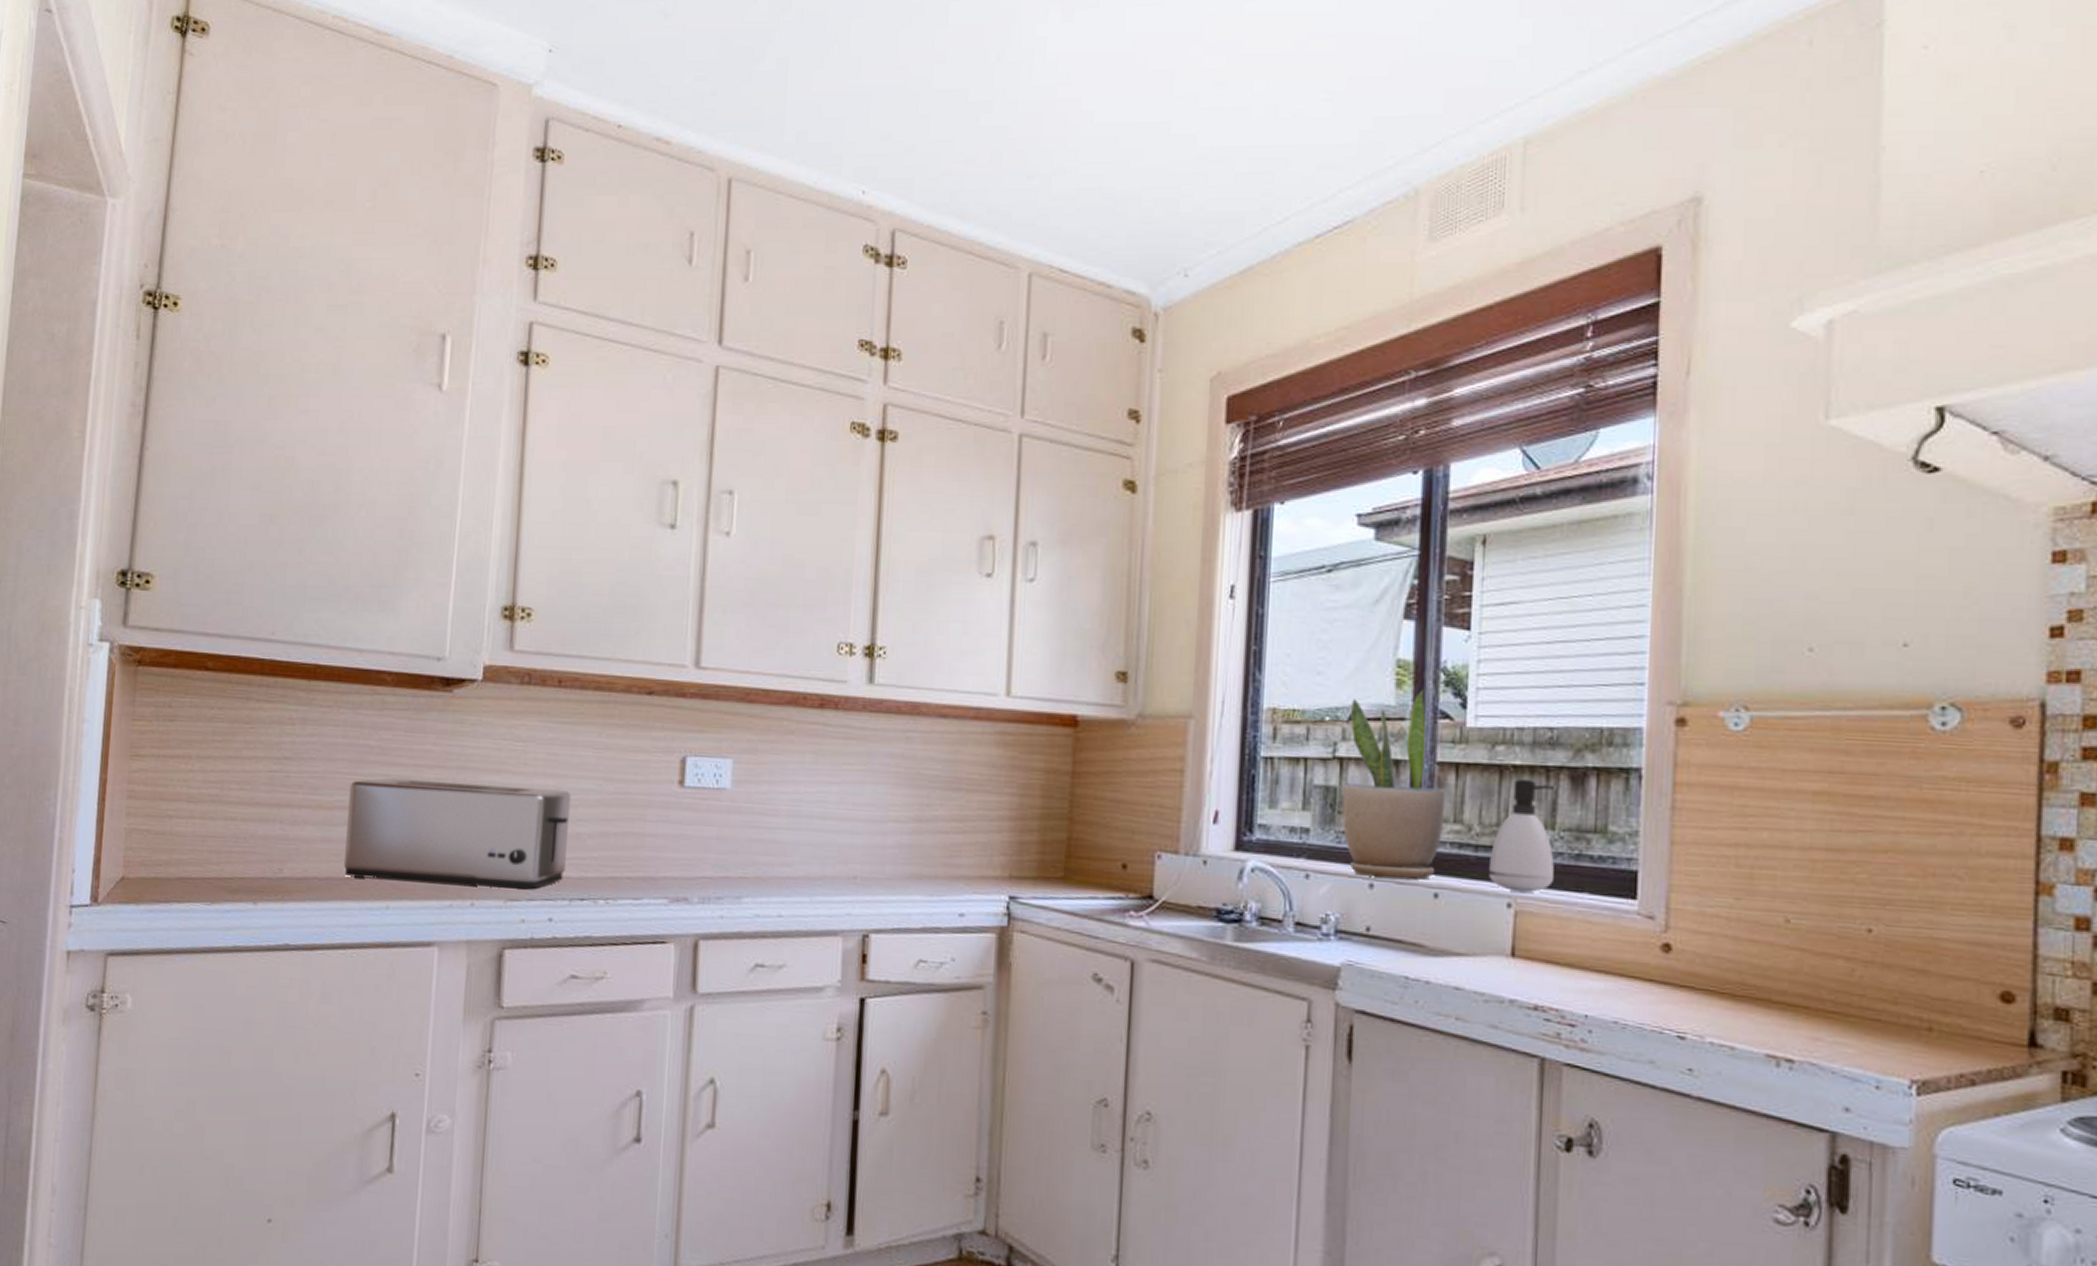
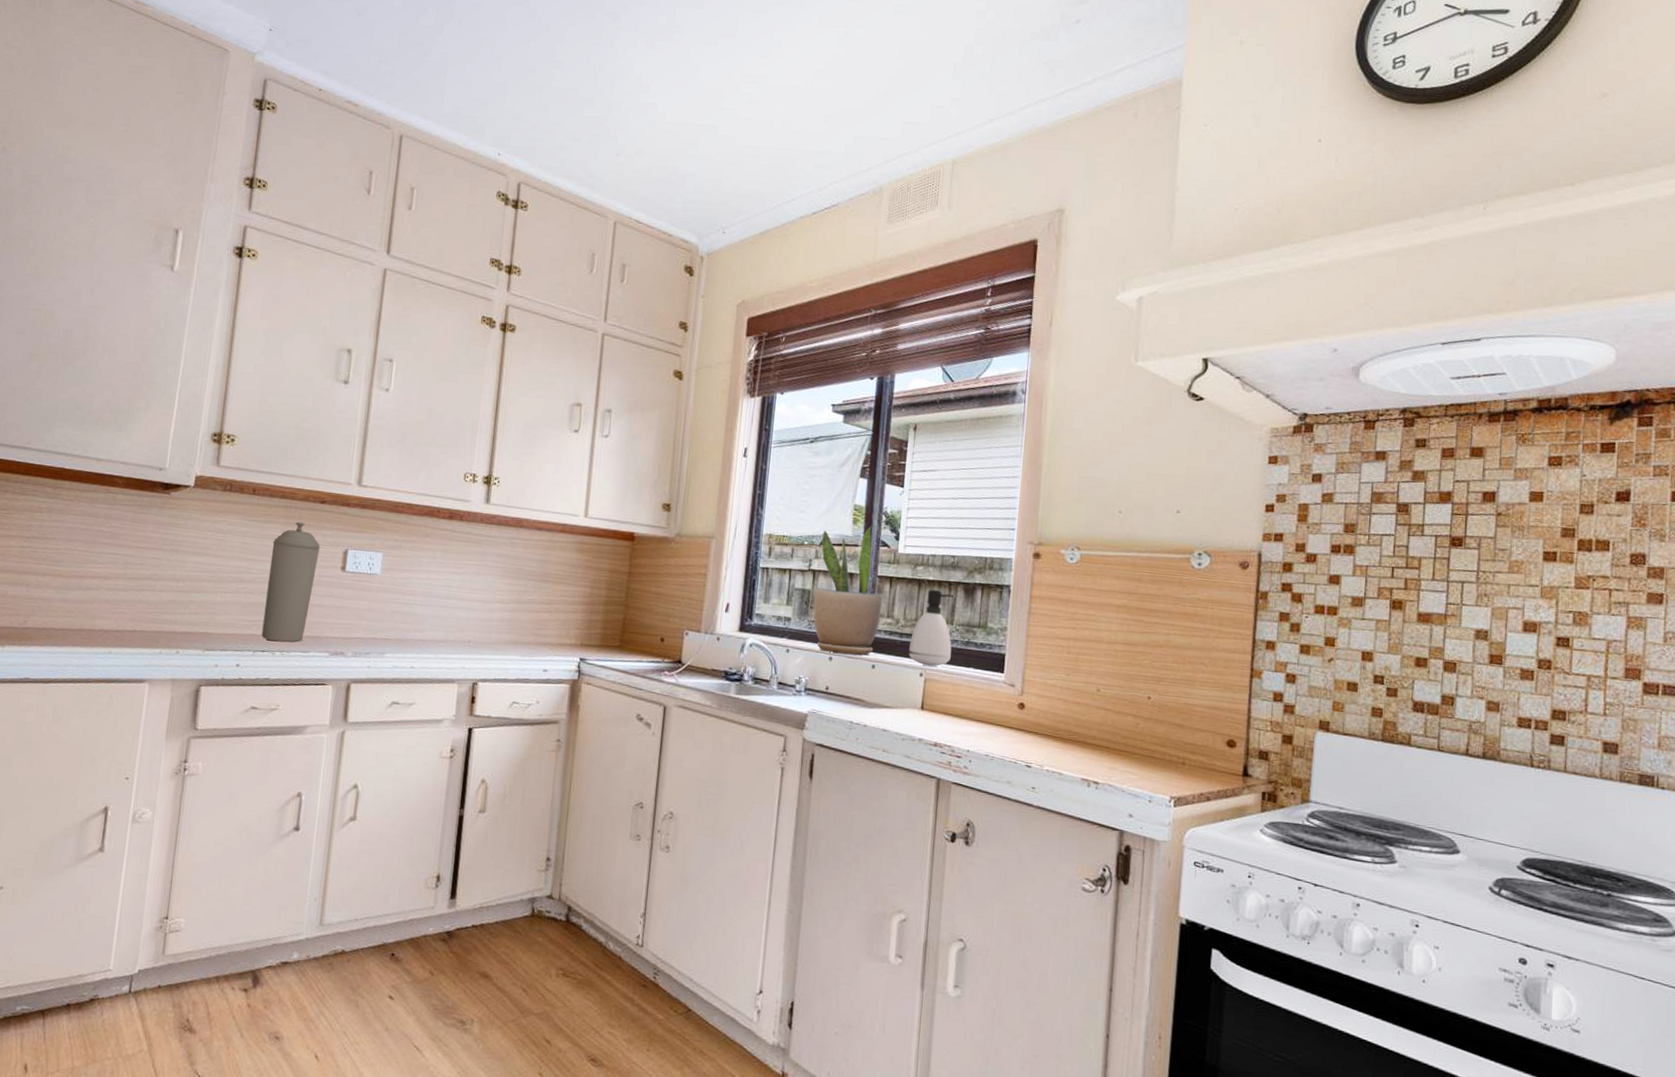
toaster: present [343,777,571,890] -> none [76,555,259,643]
canister: none [579,721,651,887] -> present [261,521,321,643]

